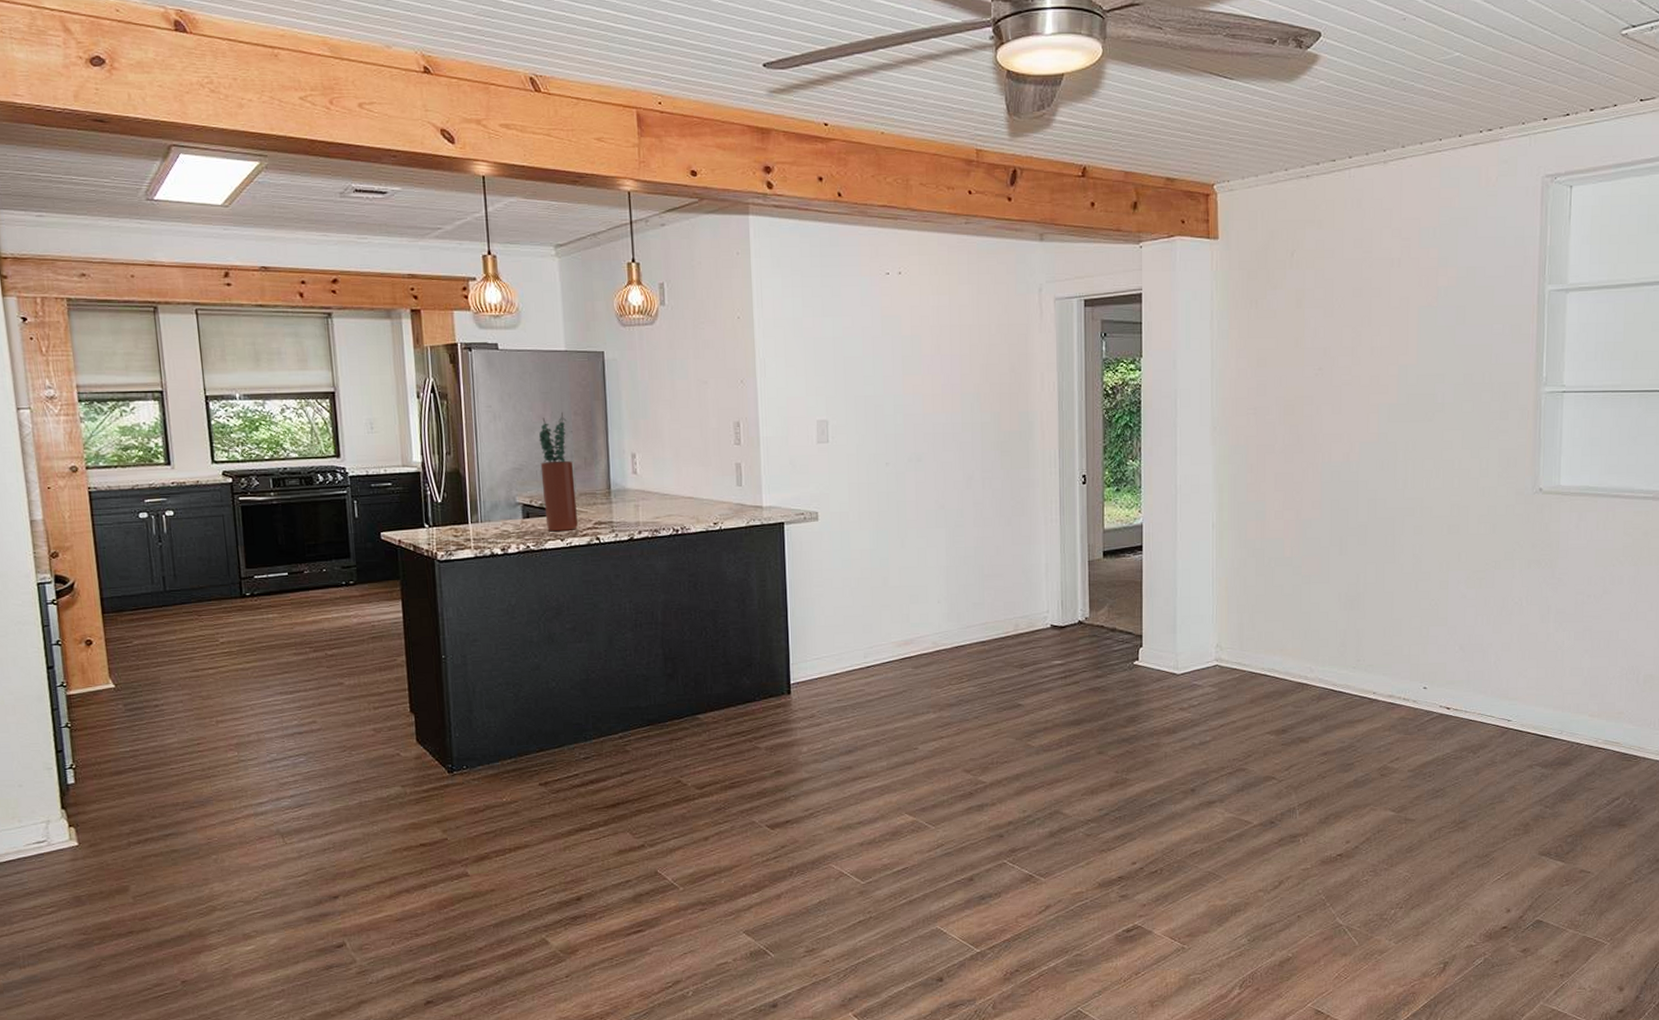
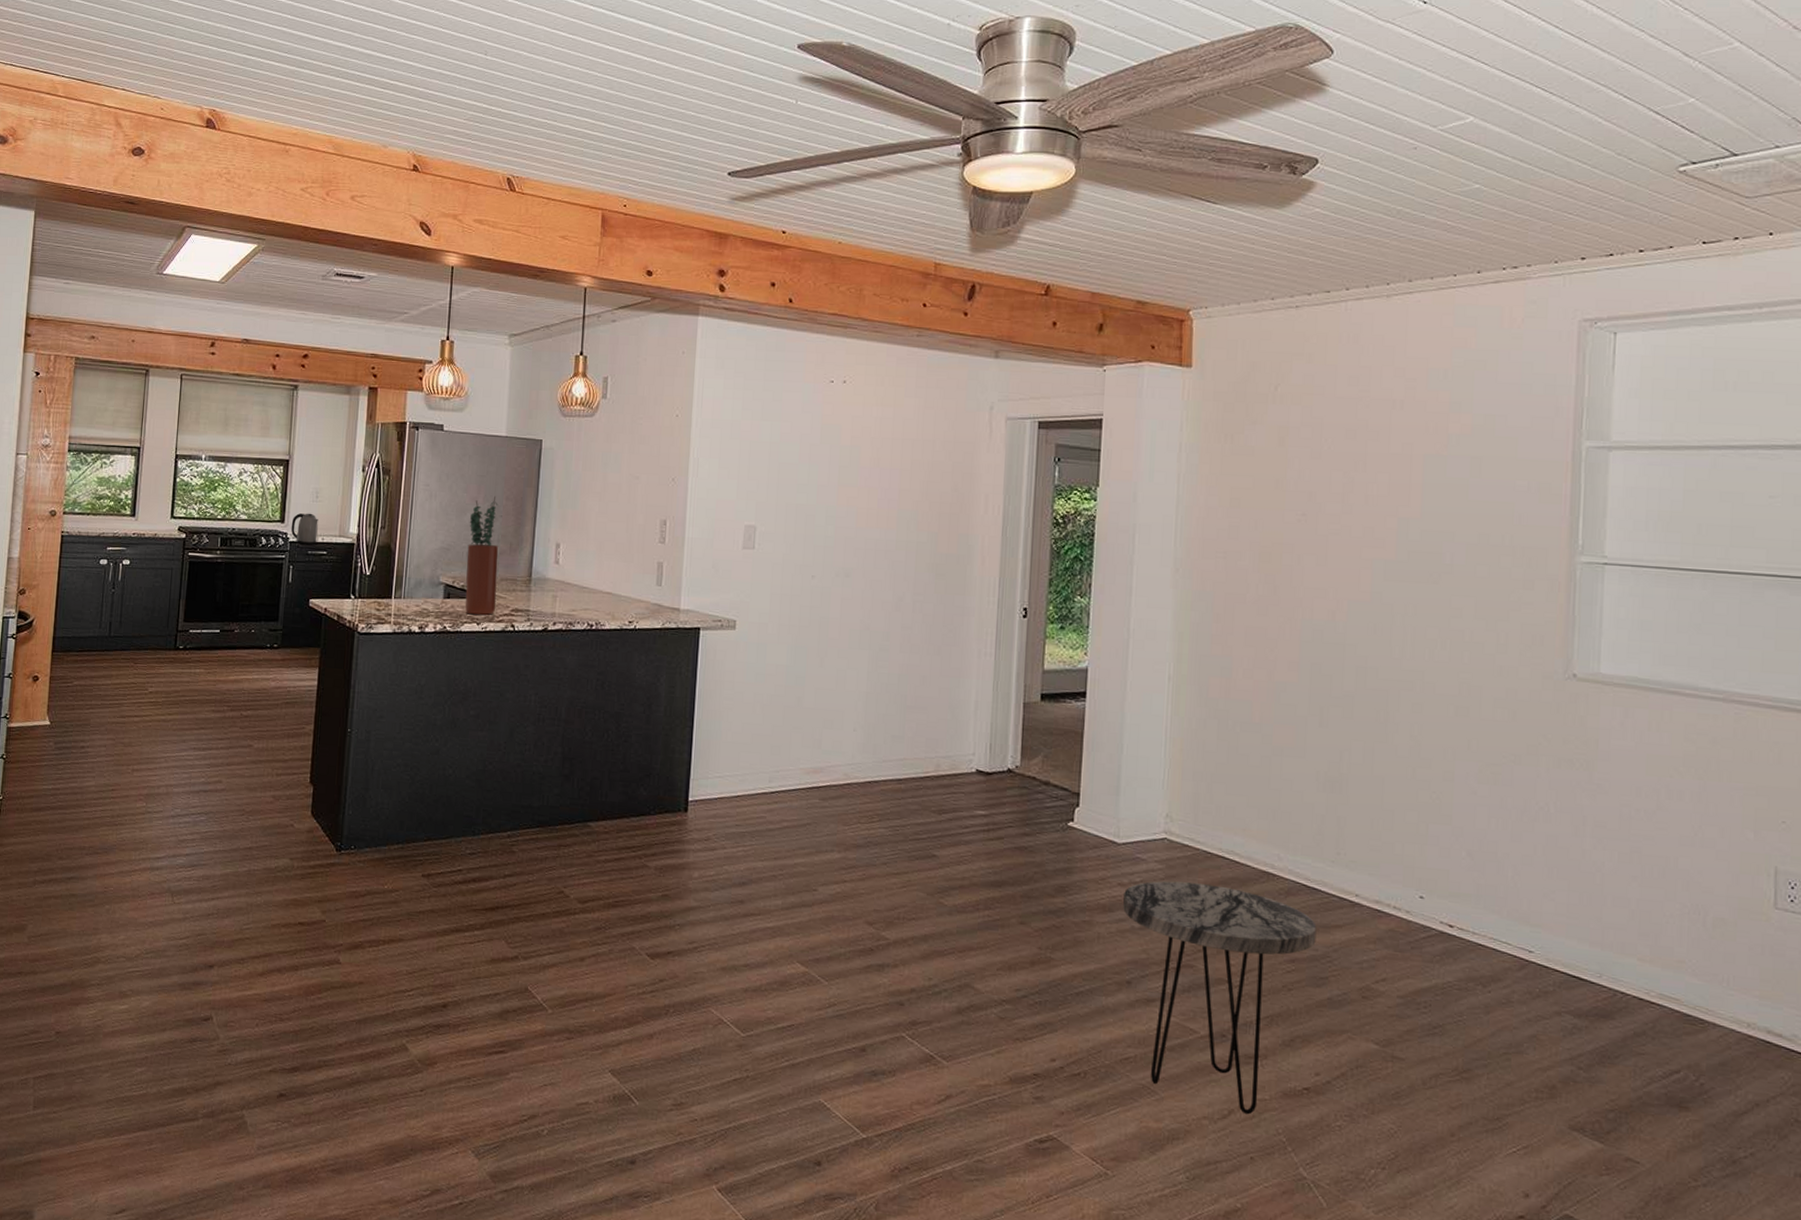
kettle: none [348,445,379,478] -> present [291,513,318,546]
side table: none [1185,699,1343,883] -> present [1123,881,1317,1115]

